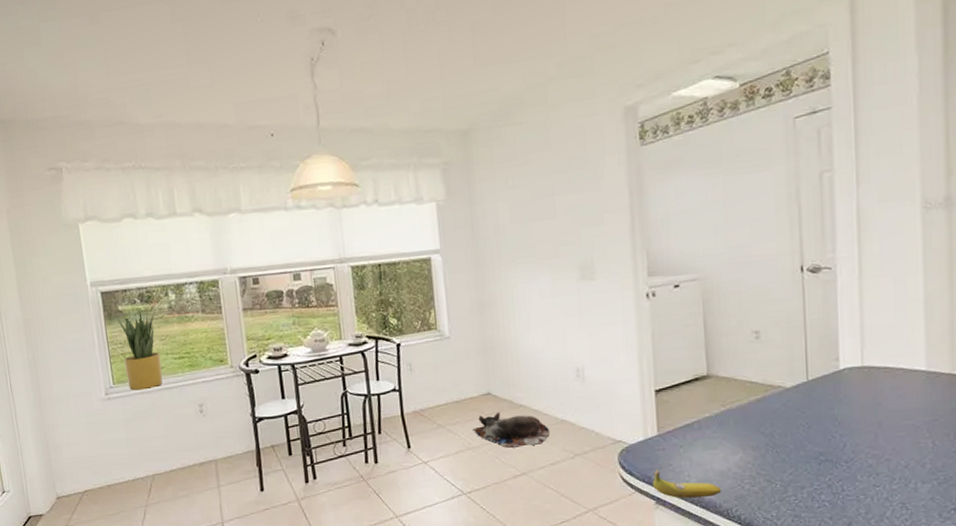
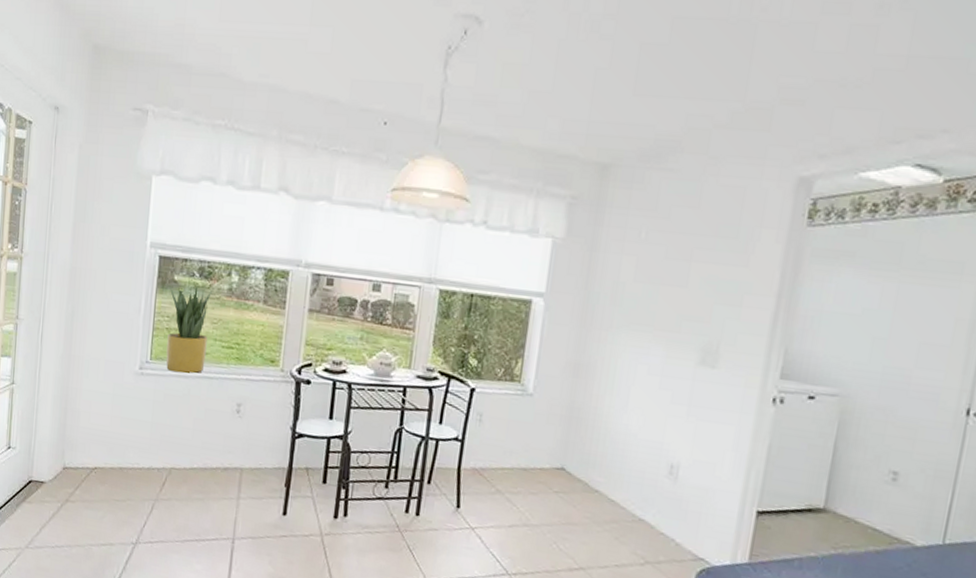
cat bed: present [472,412,549,448] -> none [534,491,623,540]

